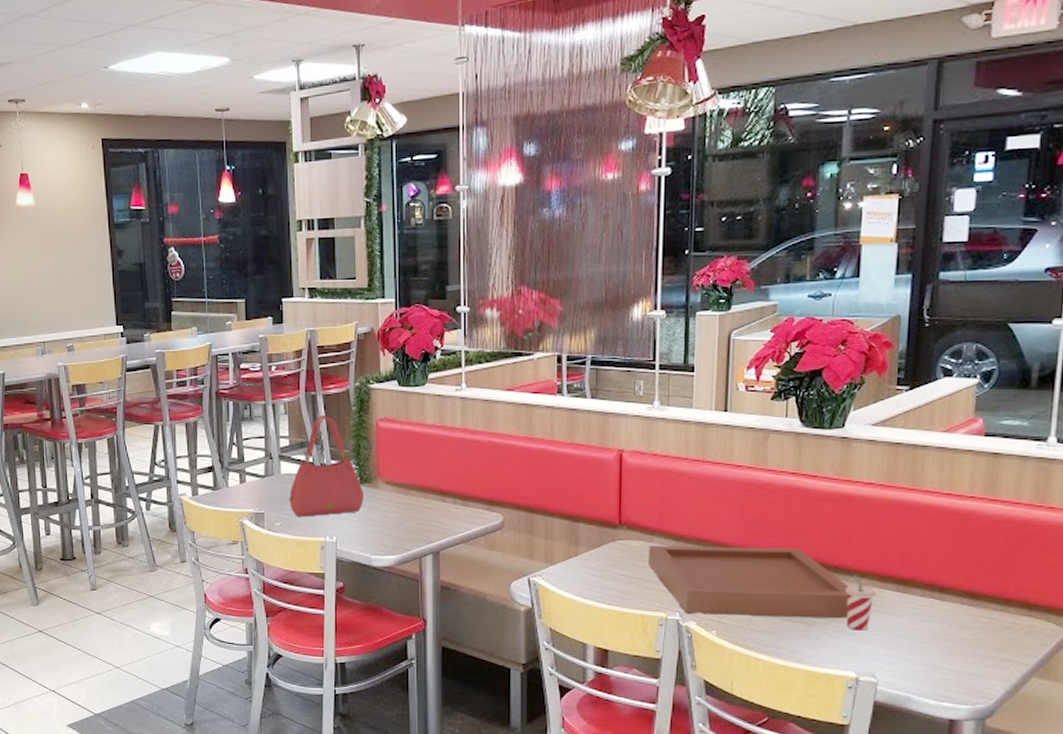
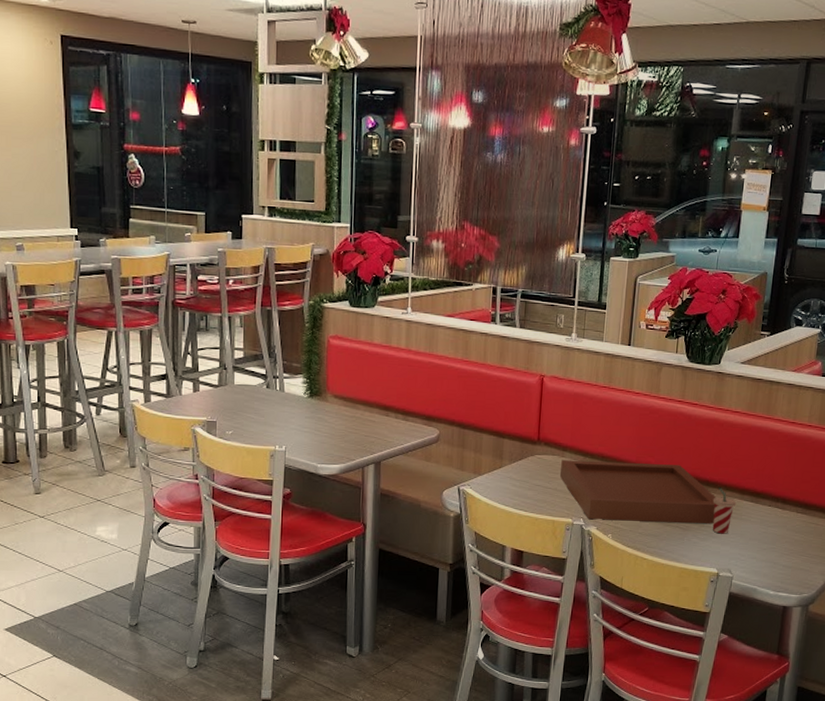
handbag: present [289,416,364,517] -> none [241,330,313,426]

